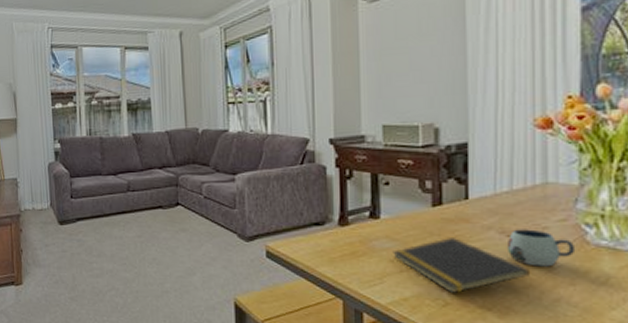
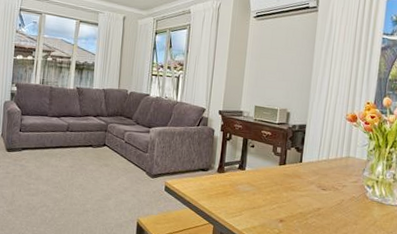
notepad: present [393,238,529,294] -> none [250,187,332,226]
mug: present [506,229,576,267] -> none [320,185,360,212]

